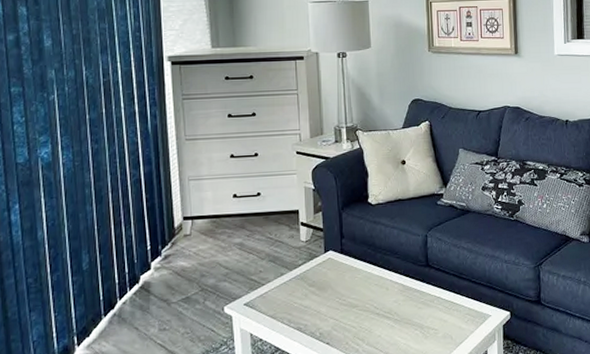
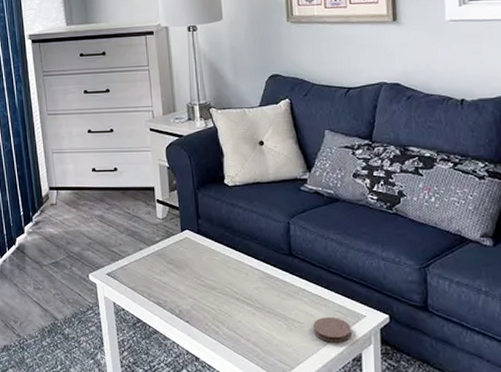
coaster: none [446,320,479,345] -> present [313,317,351,343]

